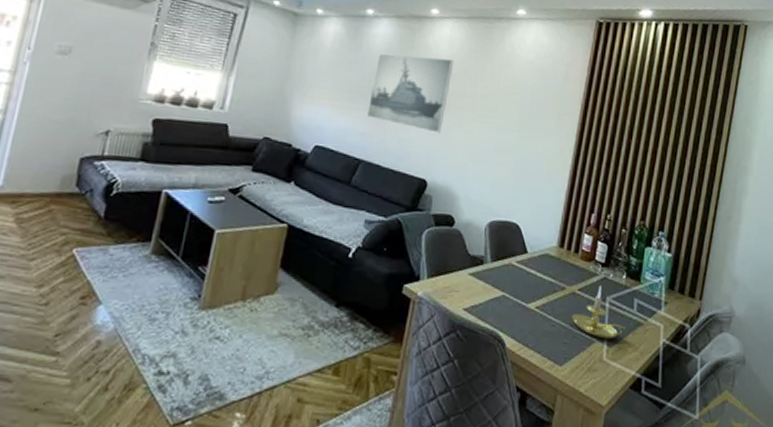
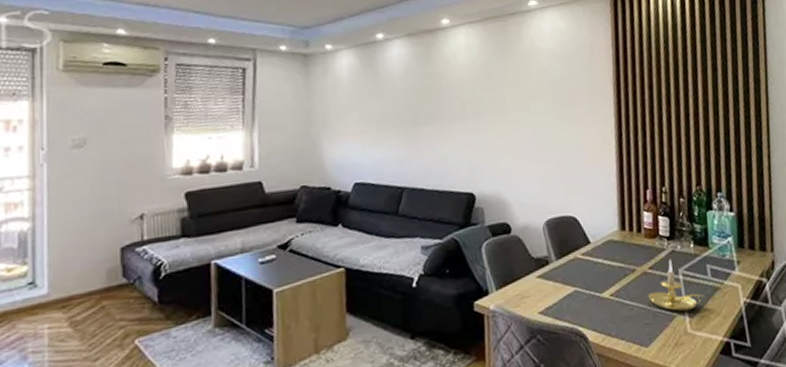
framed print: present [367,53,454,133] -> none [397,66,478,144]

